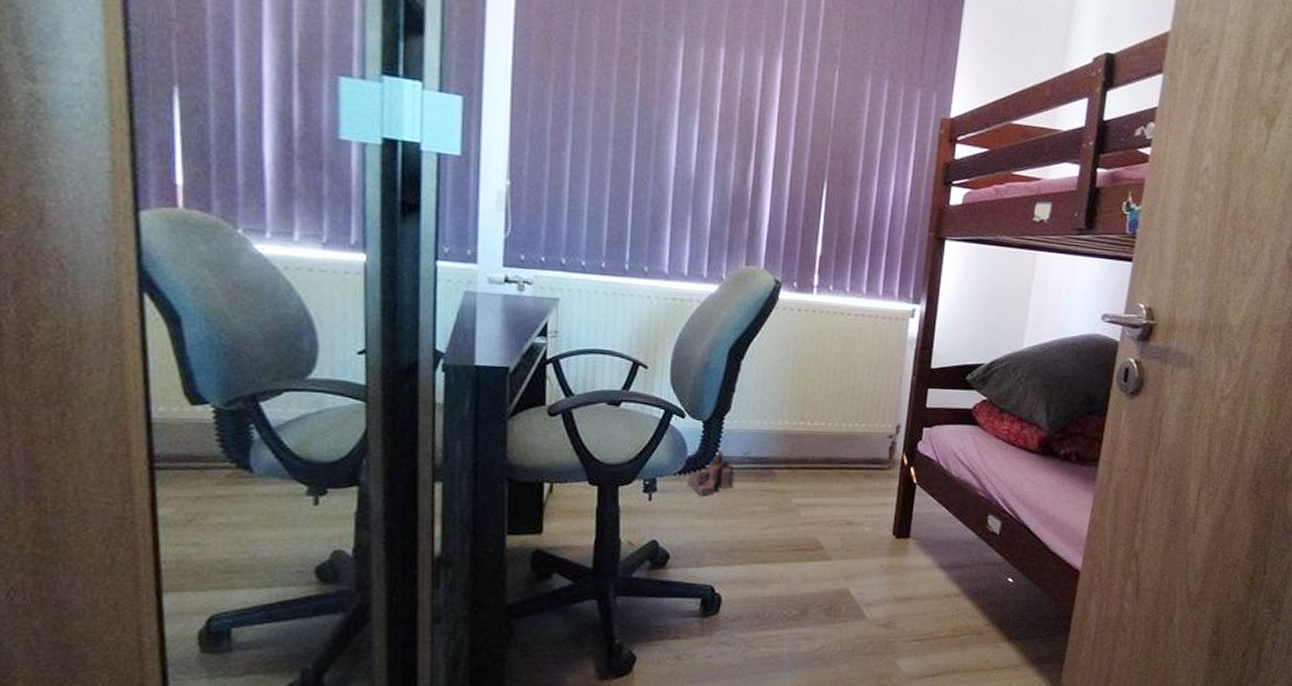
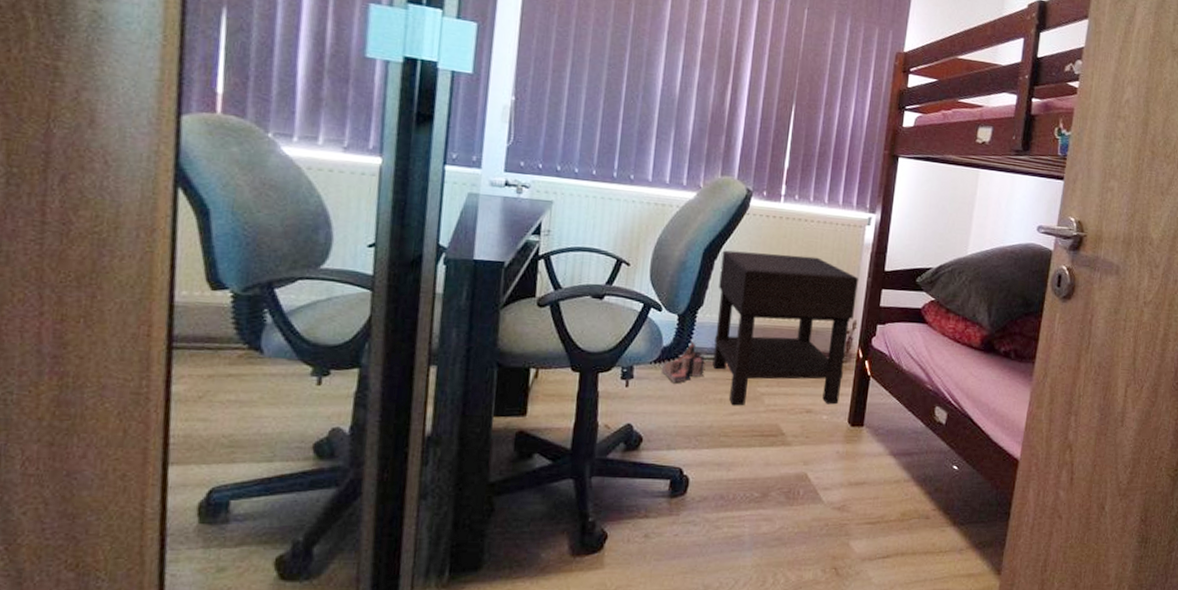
nightstand: none [743,349,902,519] -> present [712,250,858,406]

